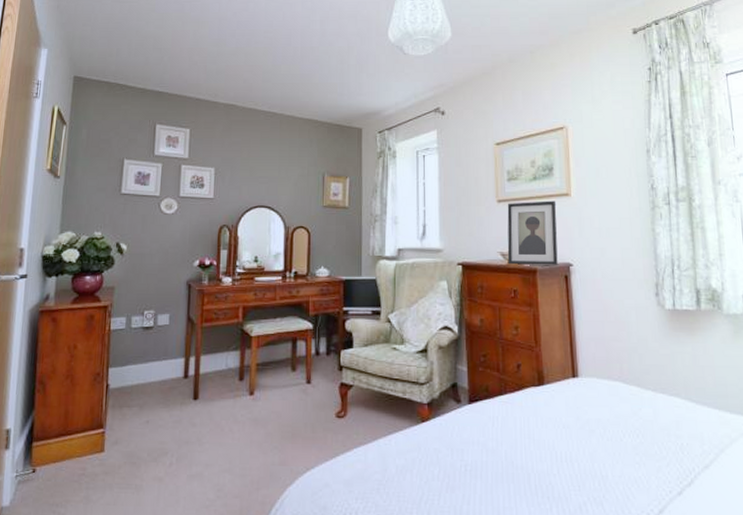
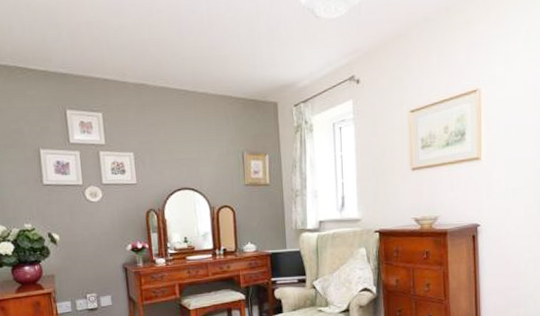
picture frame: present [507,200,558,265] -> none [420,165,467,229]

